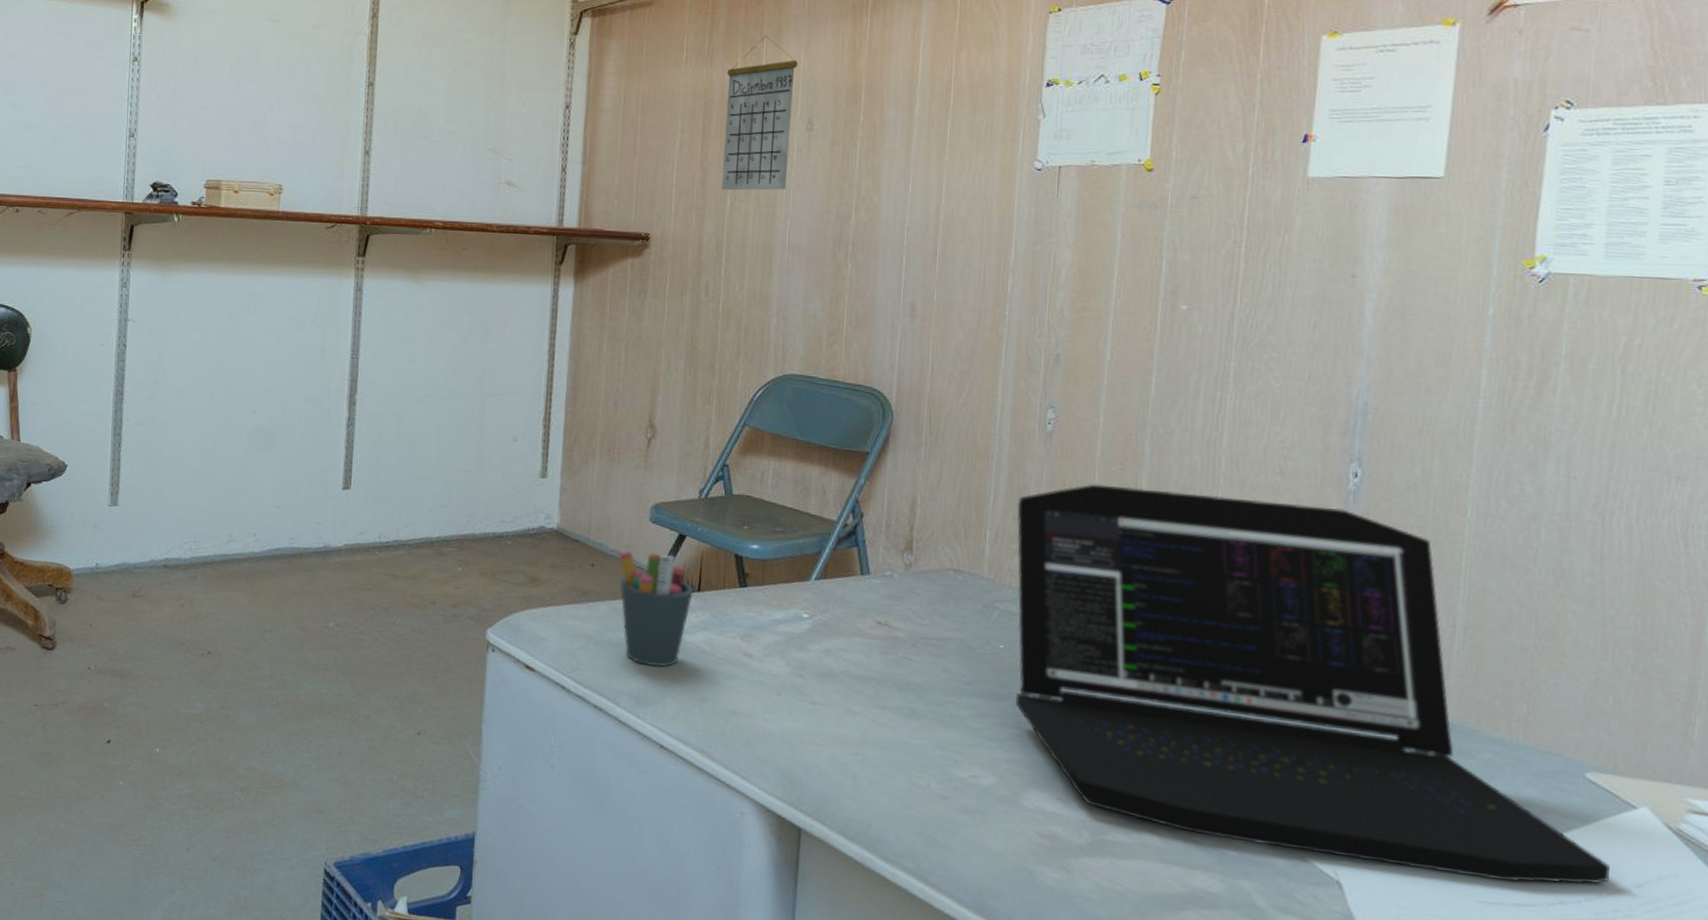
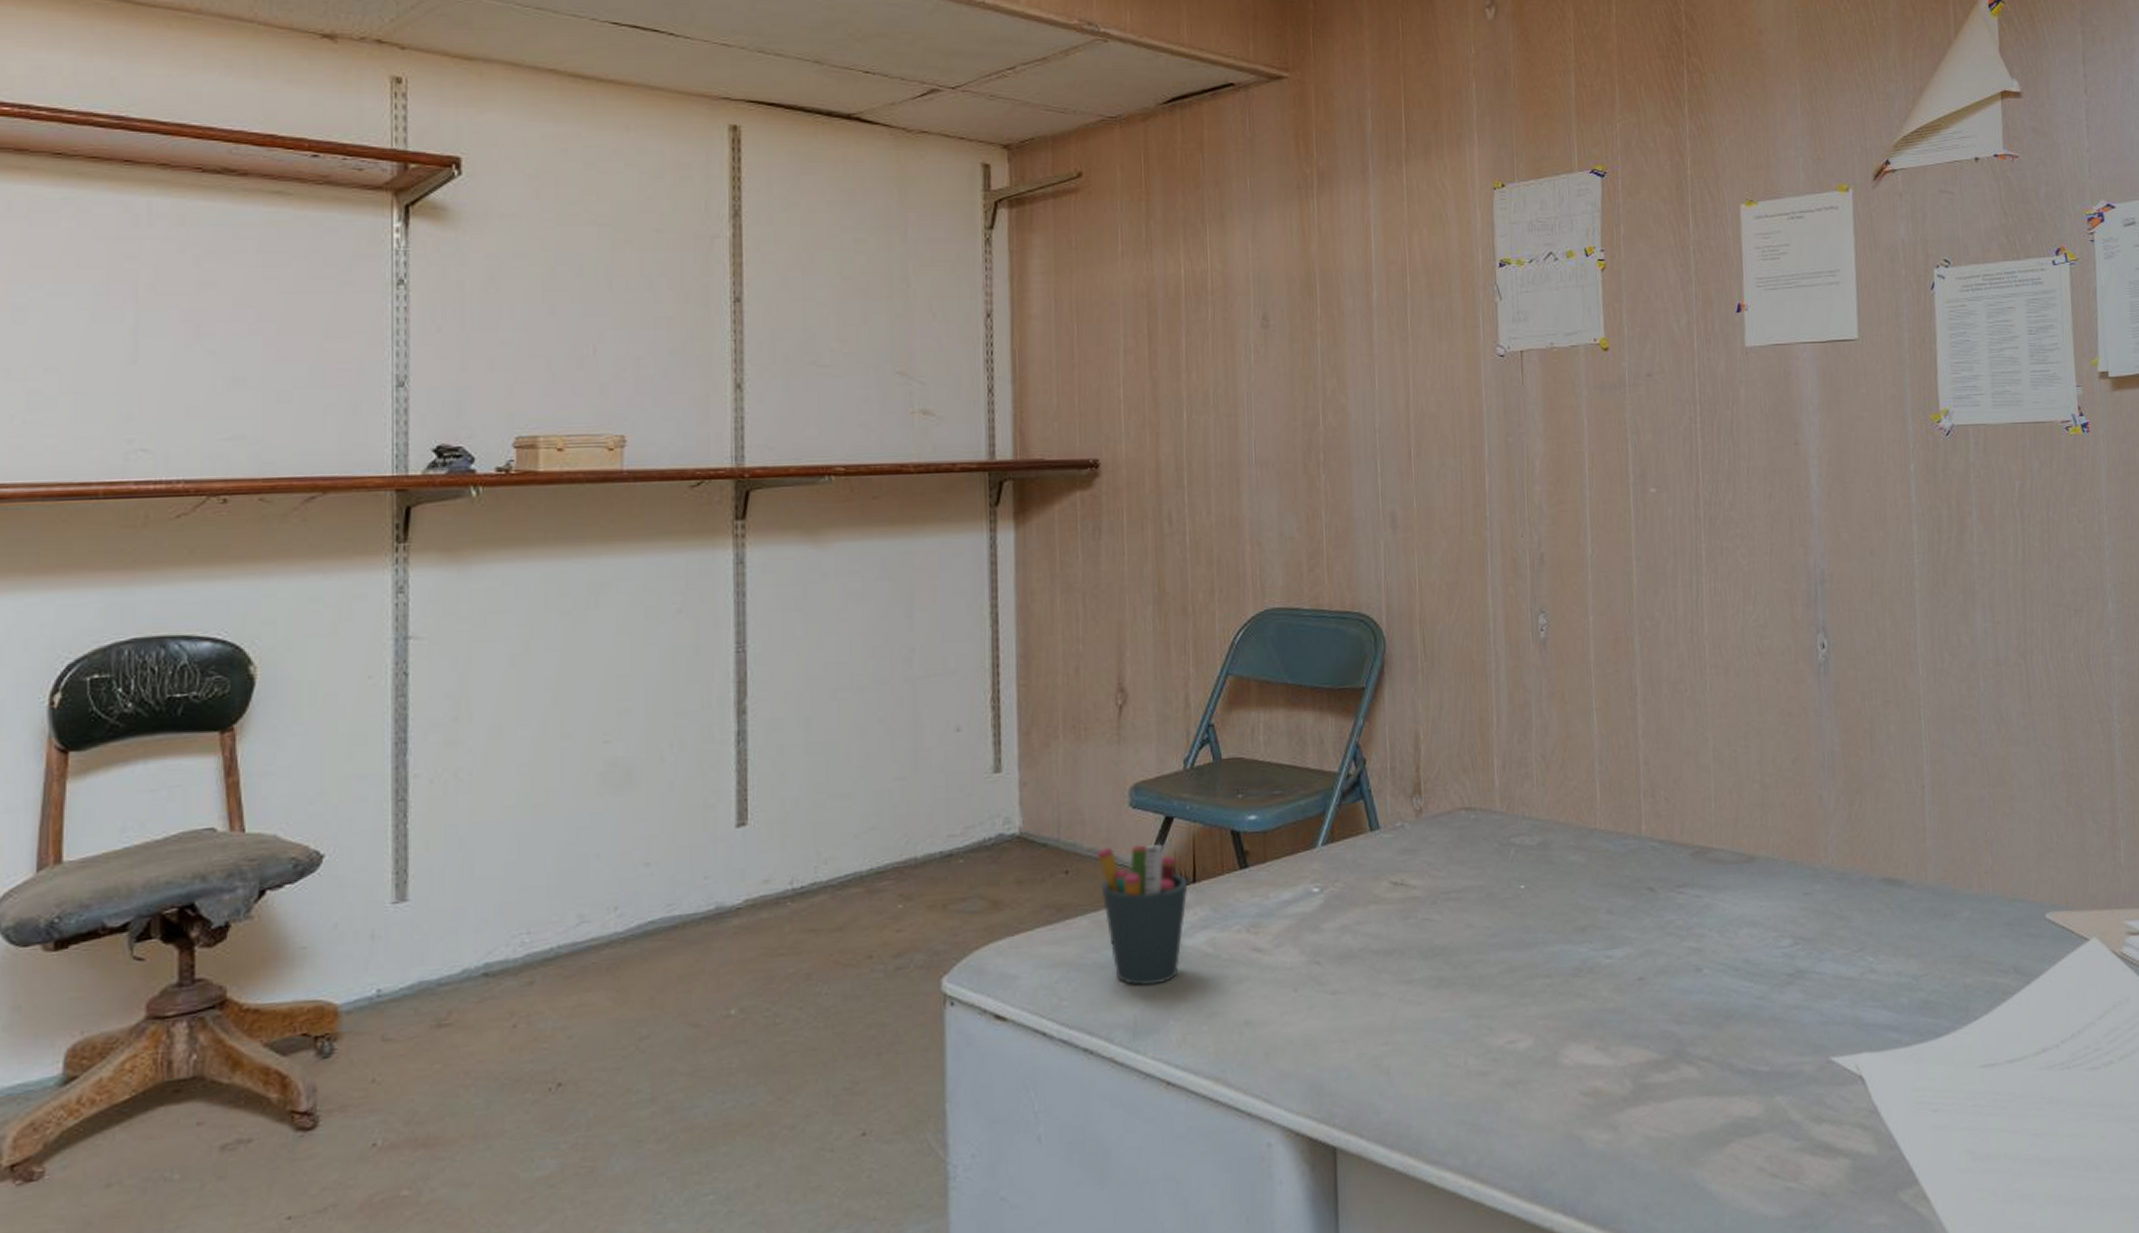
calendar: present [721,36,798,191] -> none [1169,223,1247,402]
laptop: present [1016,484,1610,884] -> none [1520,682,2077,1056]

